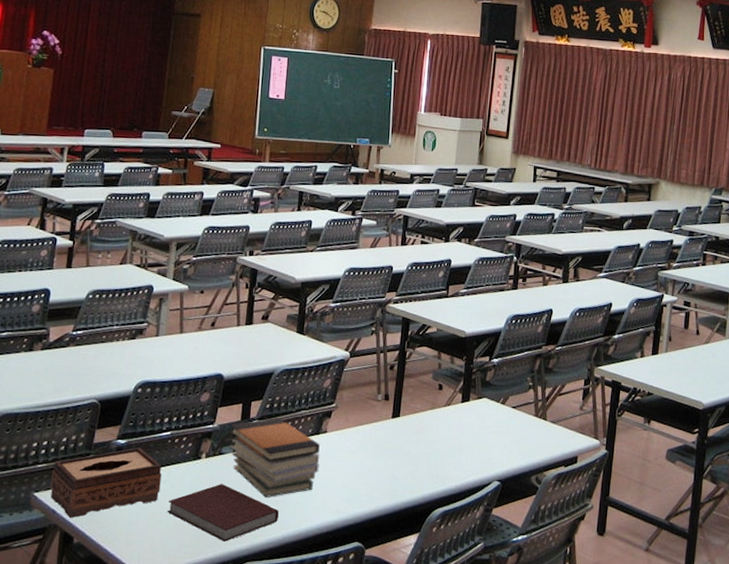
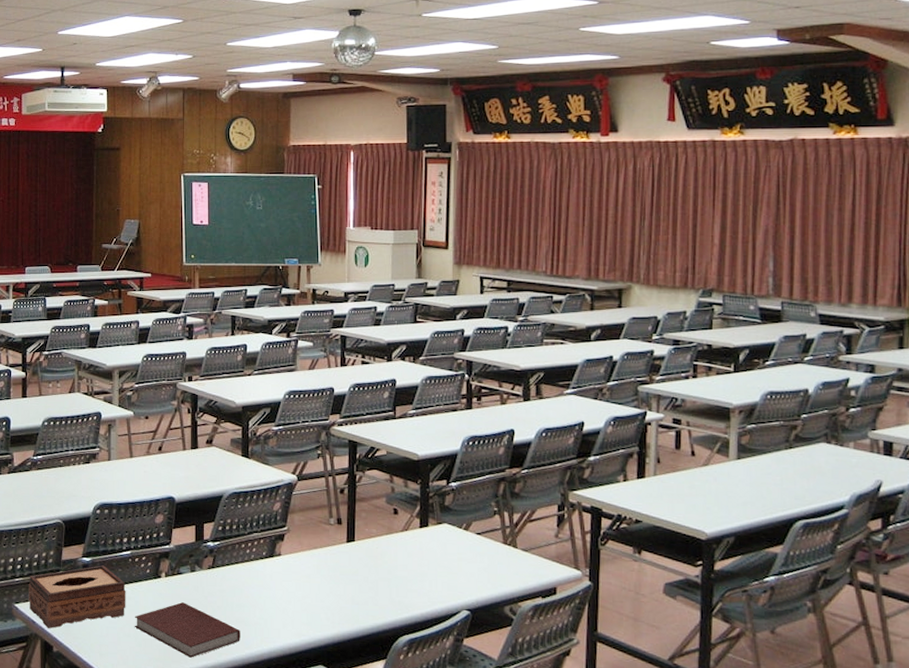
book stack: present [229,417,320,497] -> none [186,539,276,617]

